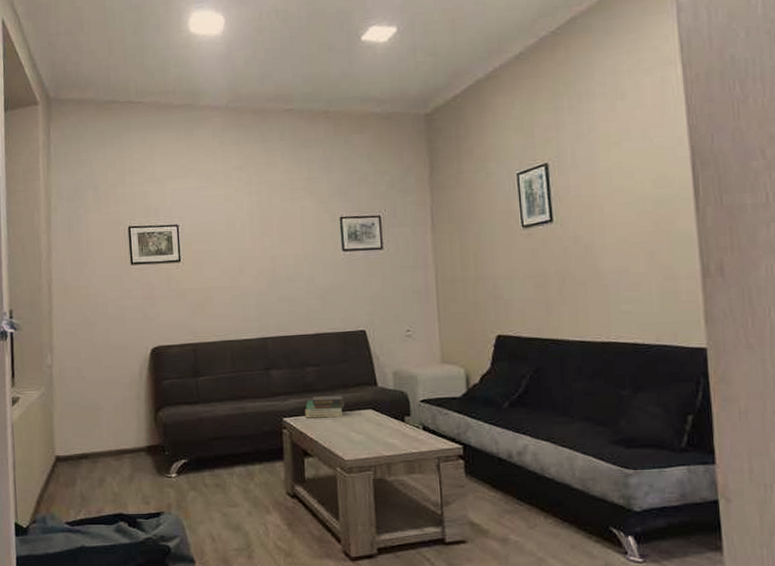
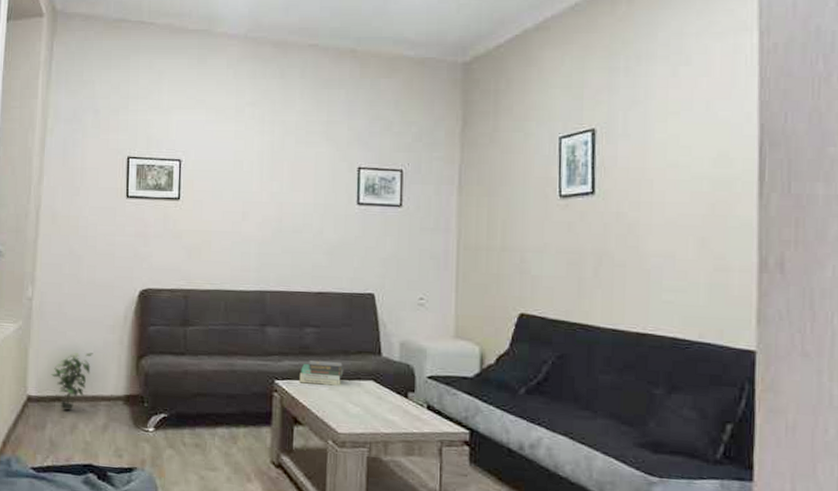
potted plant: none [76,410,114,466] -> present [50,352,93,411]

